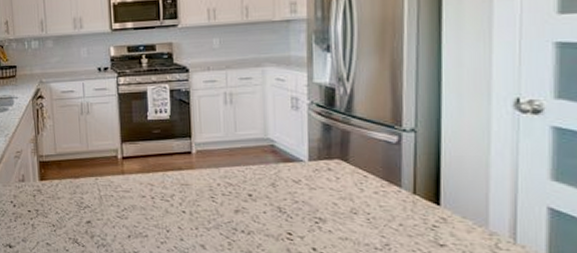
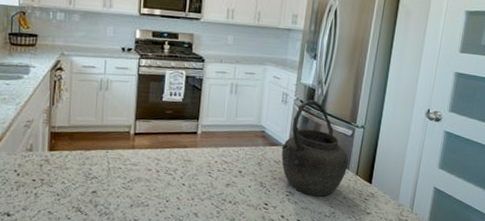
kettle: none [299,102,400,224] -> present [281,100,349,197]

